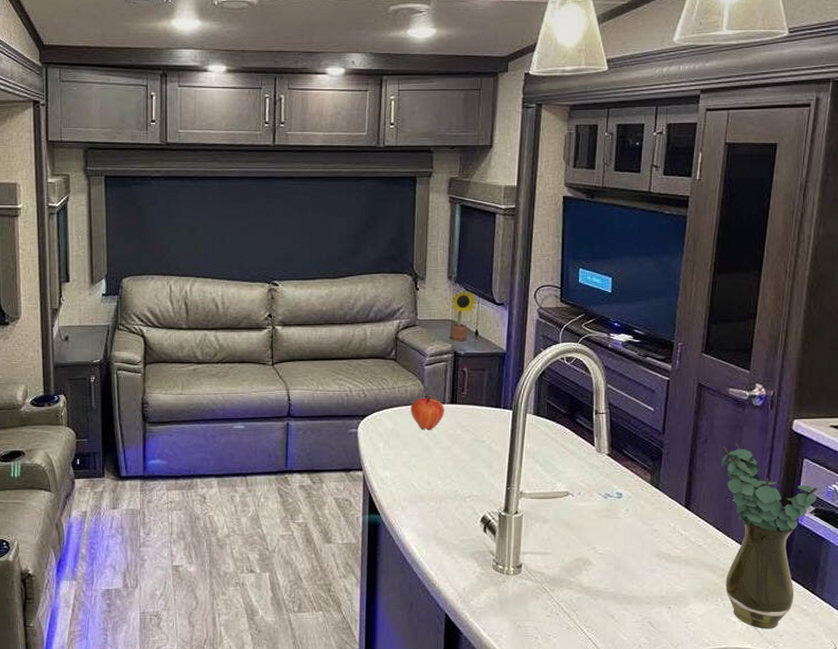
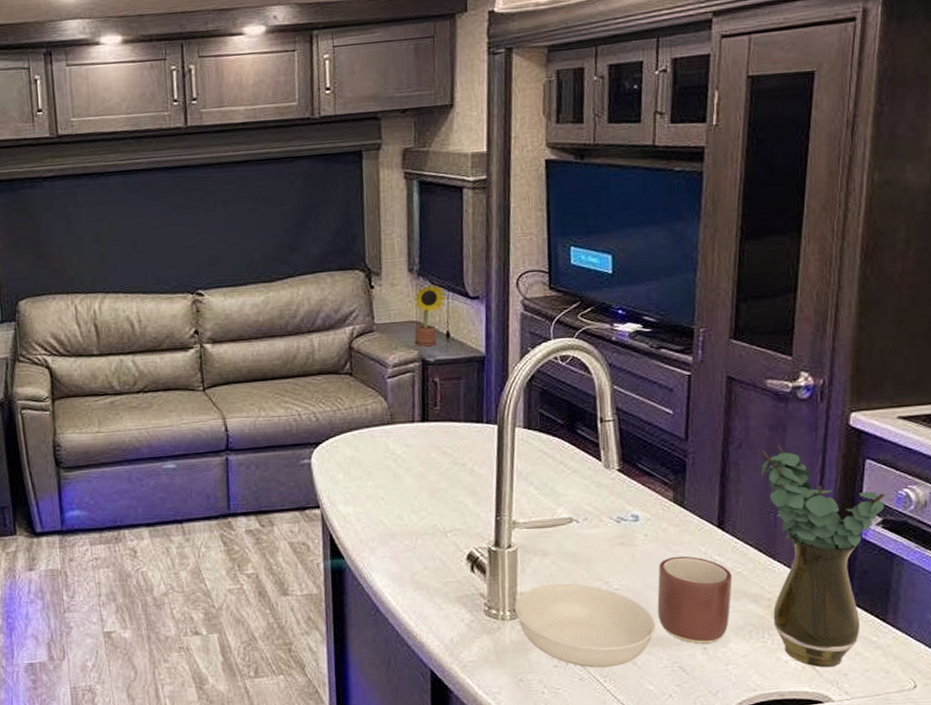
fruit: present [410,395,444,430] -> none [373,413,414,456]
bowl: none [518,546,631,619] -> present [515,583,655,668]
mug: none [633,529,695,604] -> present [657,556,733,644]

